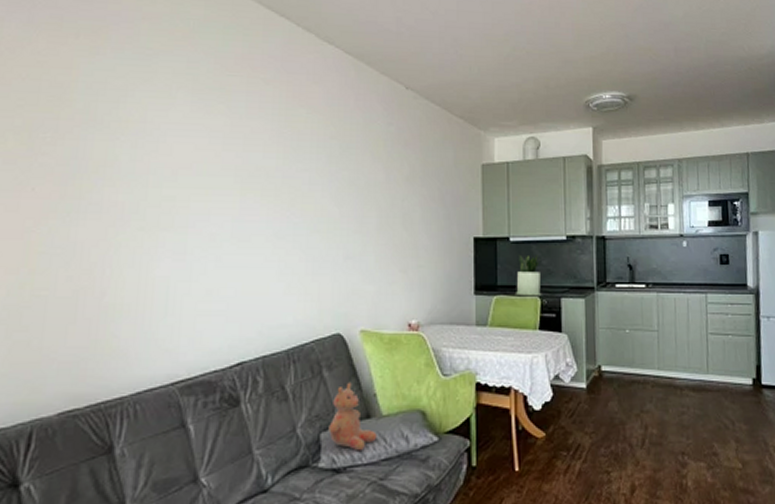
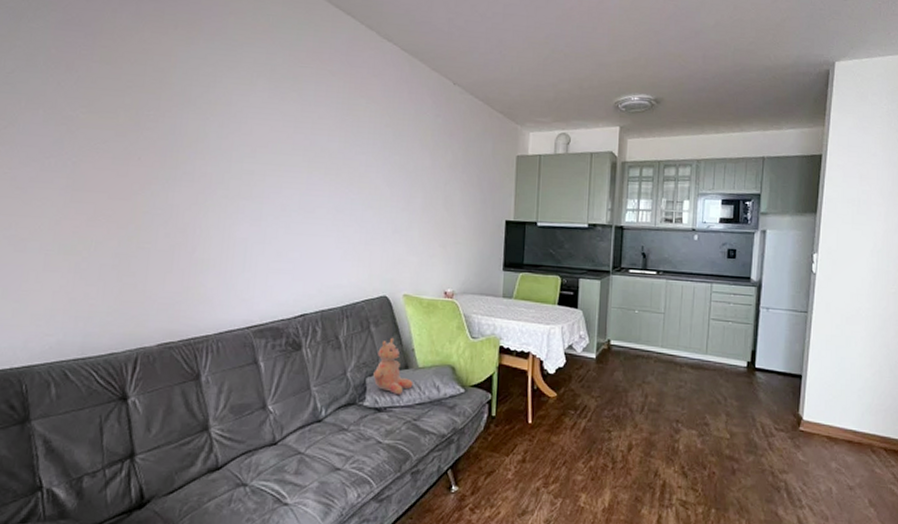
planter: present [514,254,542,297] -> none [538,238,563,276]

